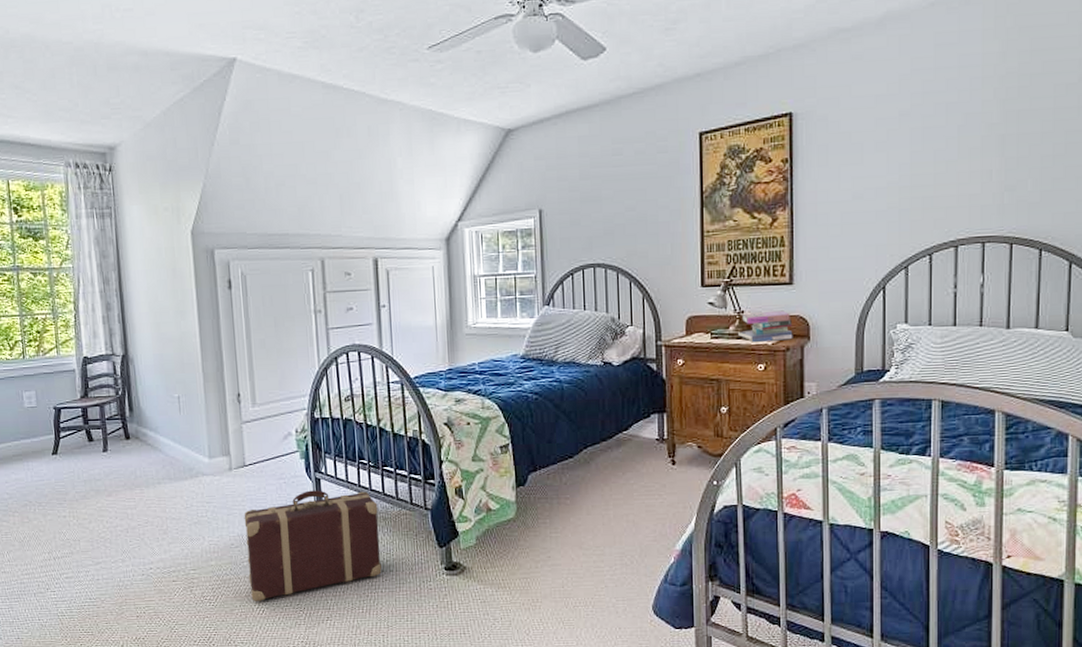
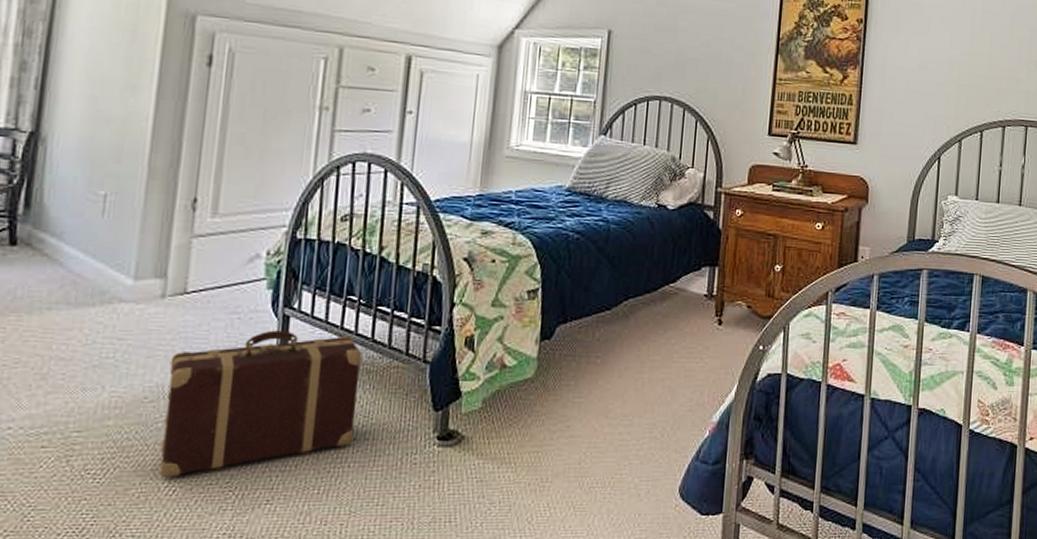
books: present [738,310,793,343] -> none [800,168,854,201]

